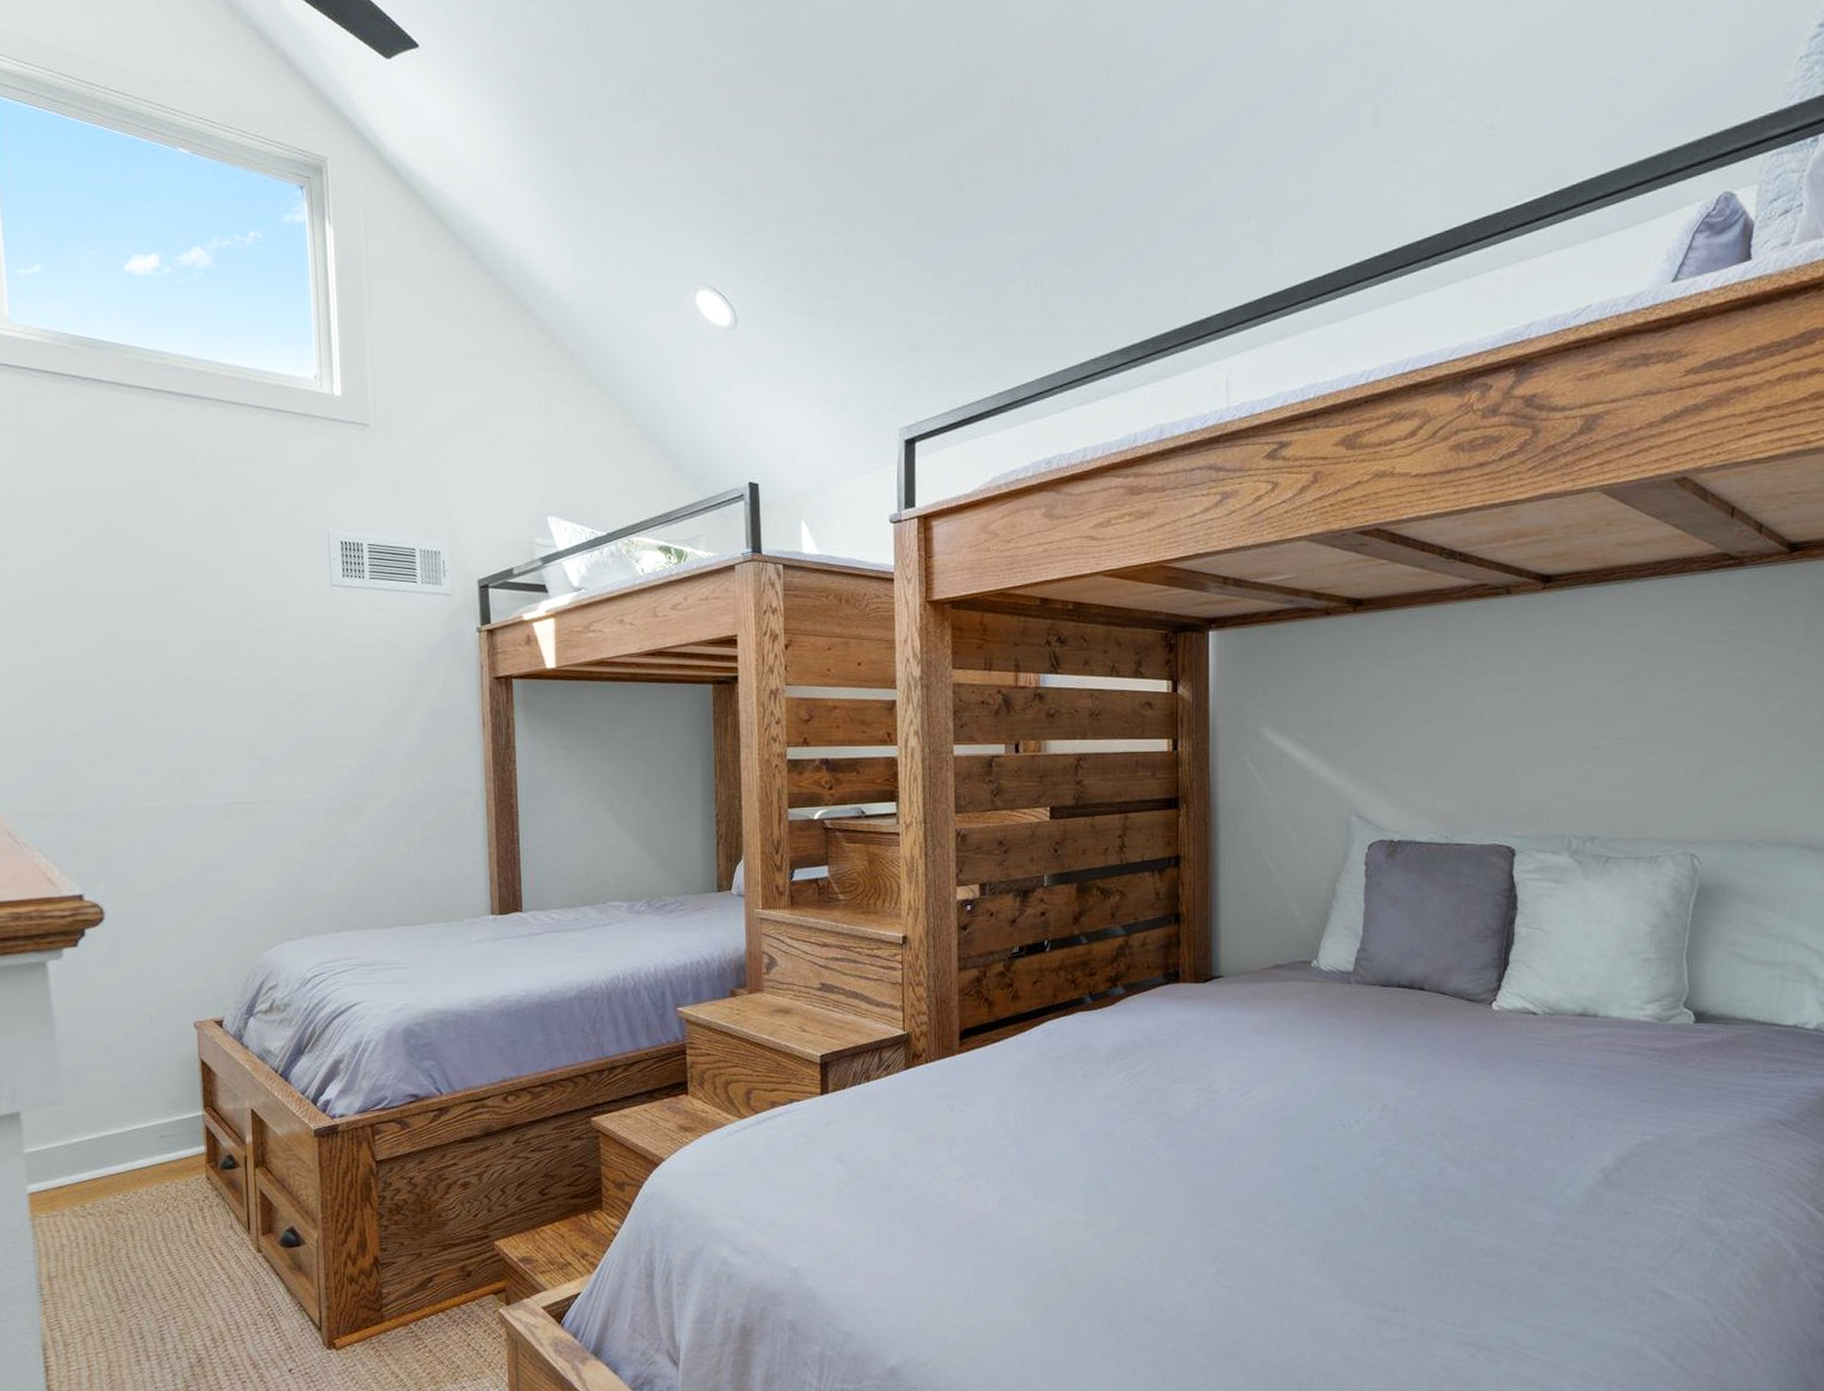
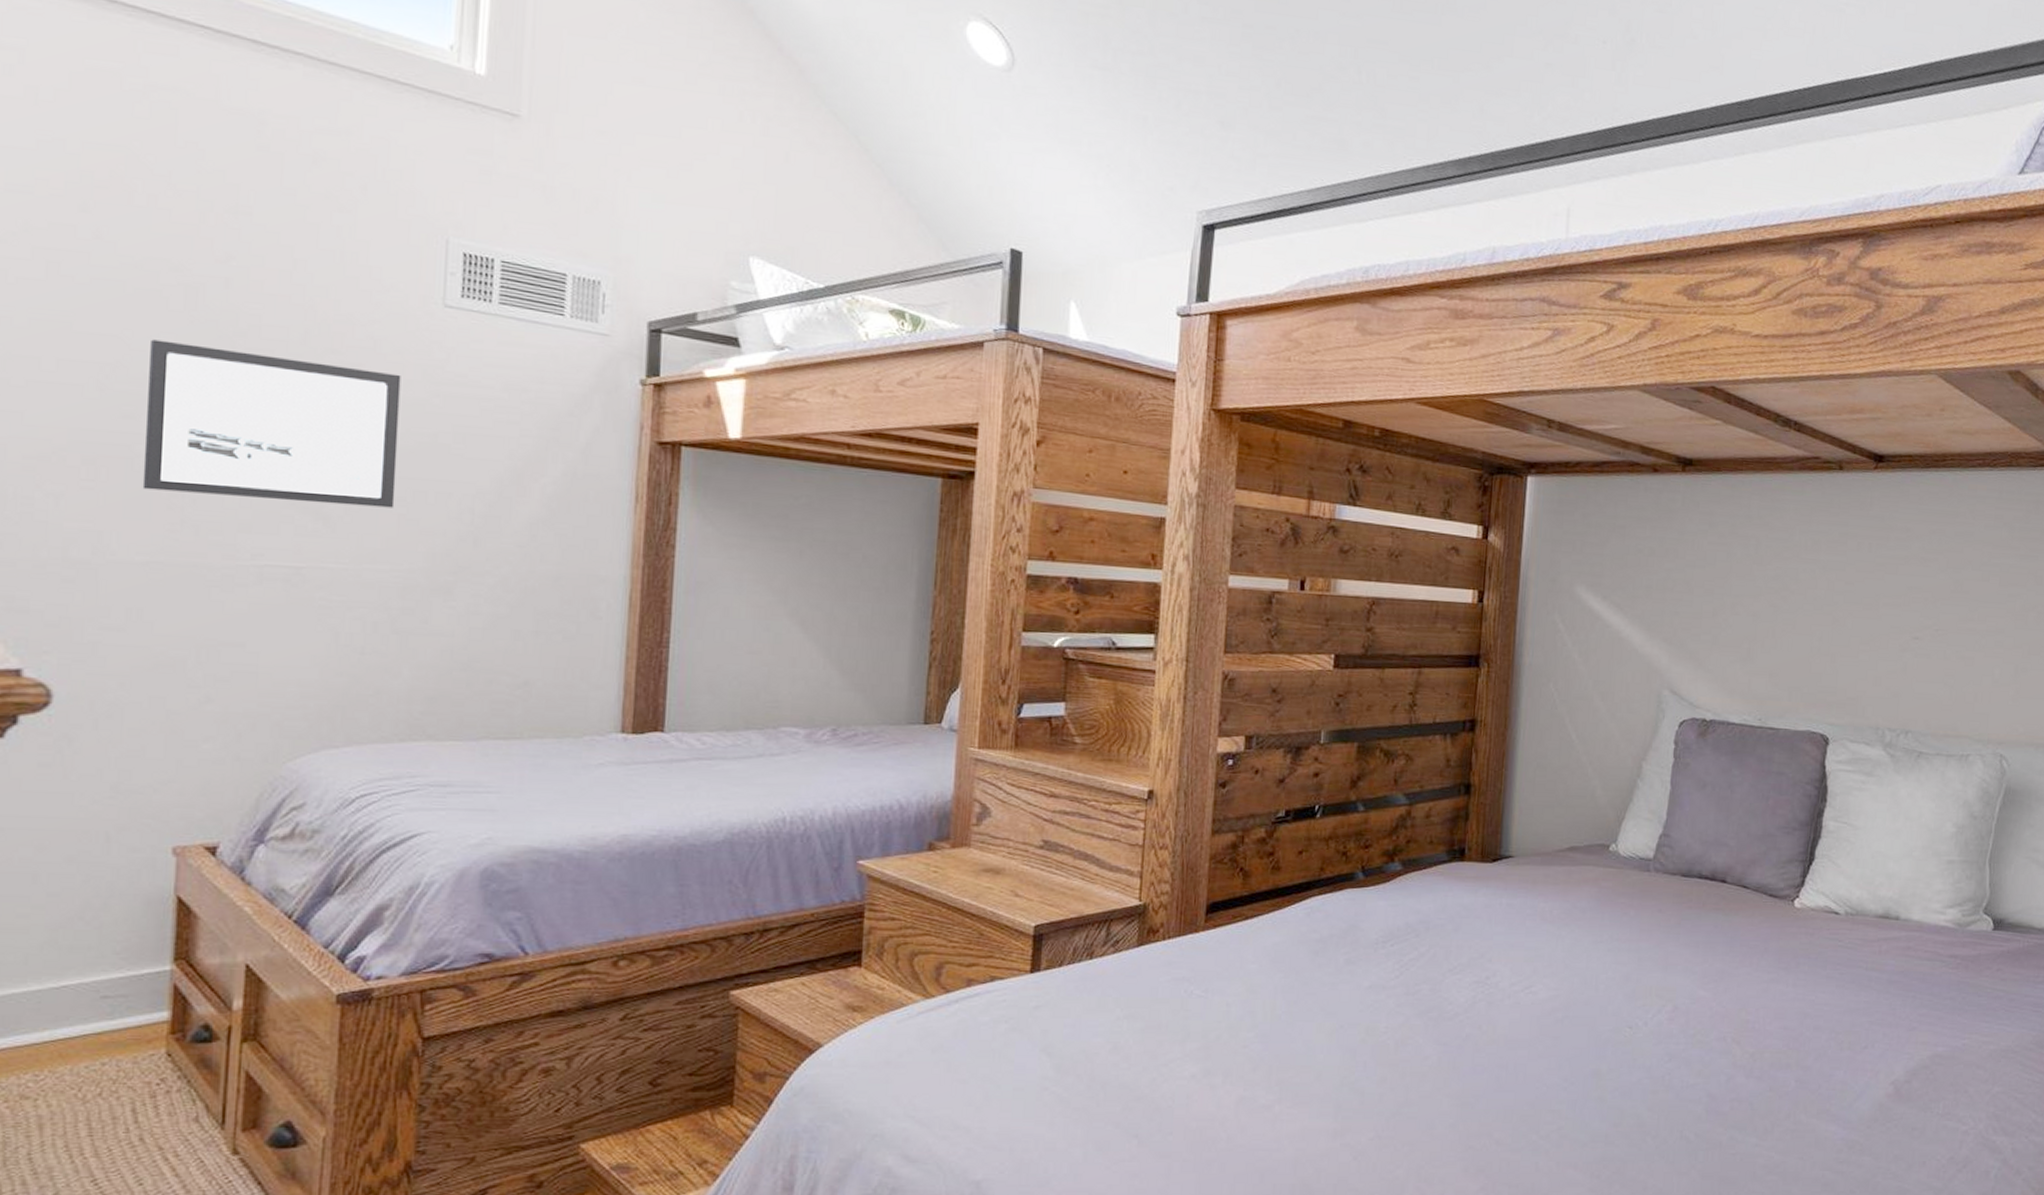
wall art: none [138,636,314,752] -> present [142,339,401,508]

